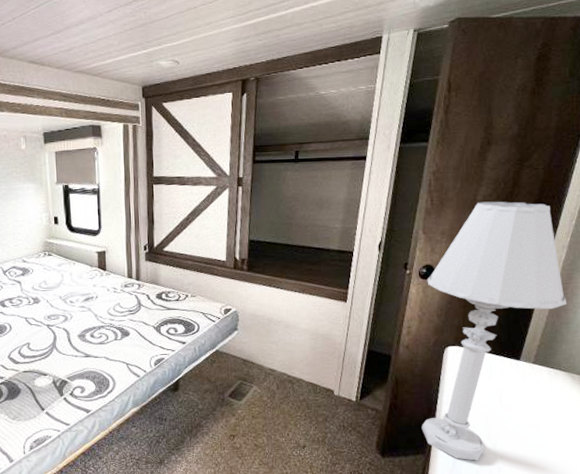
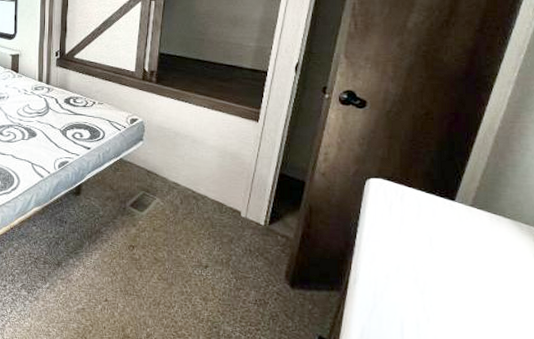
table lamp: present [421,201,567,461] -> none [337,29,514,306]

